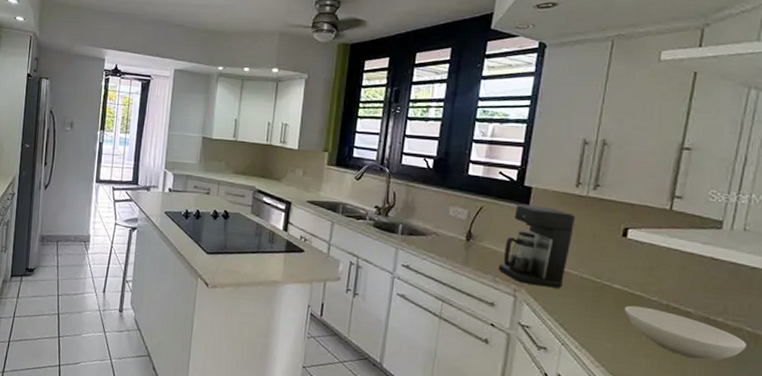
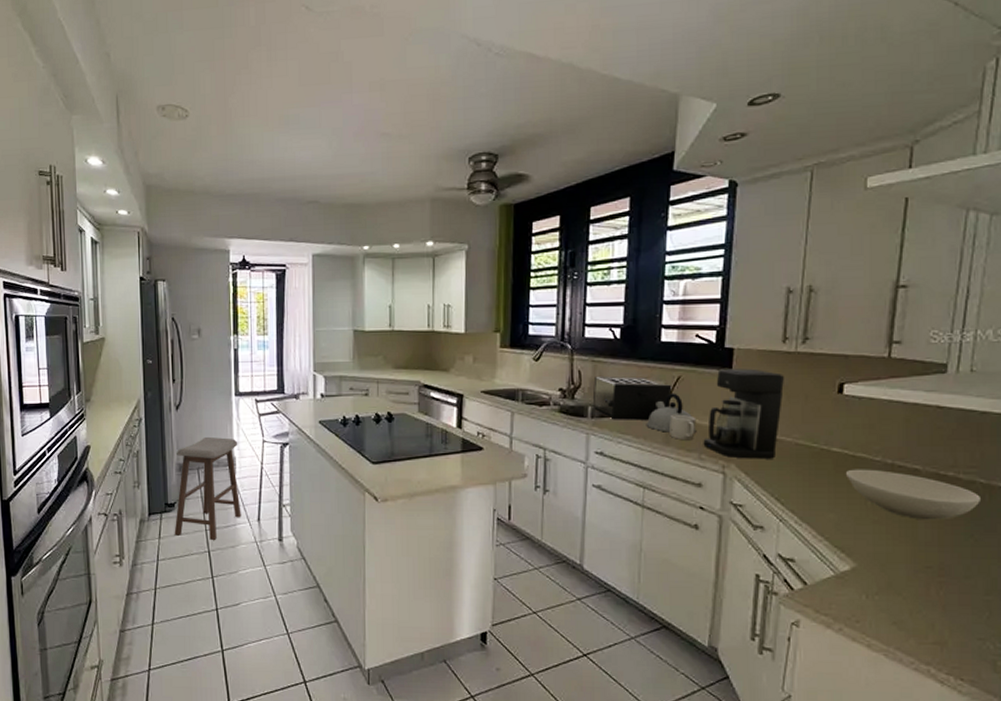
bar stool: none [30,214,94,305] -> present [174,436,241,540]
toaster: none [403,198,475,242] -> present [592,376,672,420]
kettle: none [449,220,494,258] -> present [646,393,697,434]
mug: none [469,239,494,264] -> present [669,414,697,441]

